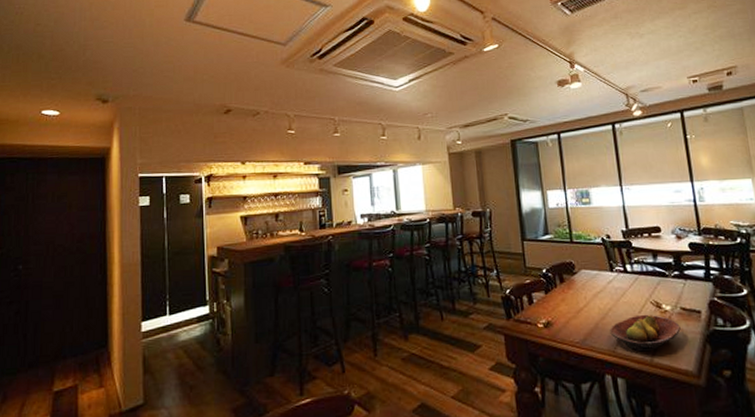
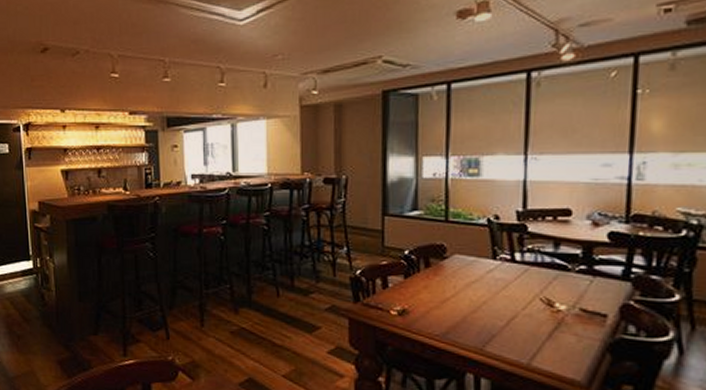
fruit bowl: present [610,314,681,352] -> none [480,312,575,354]

